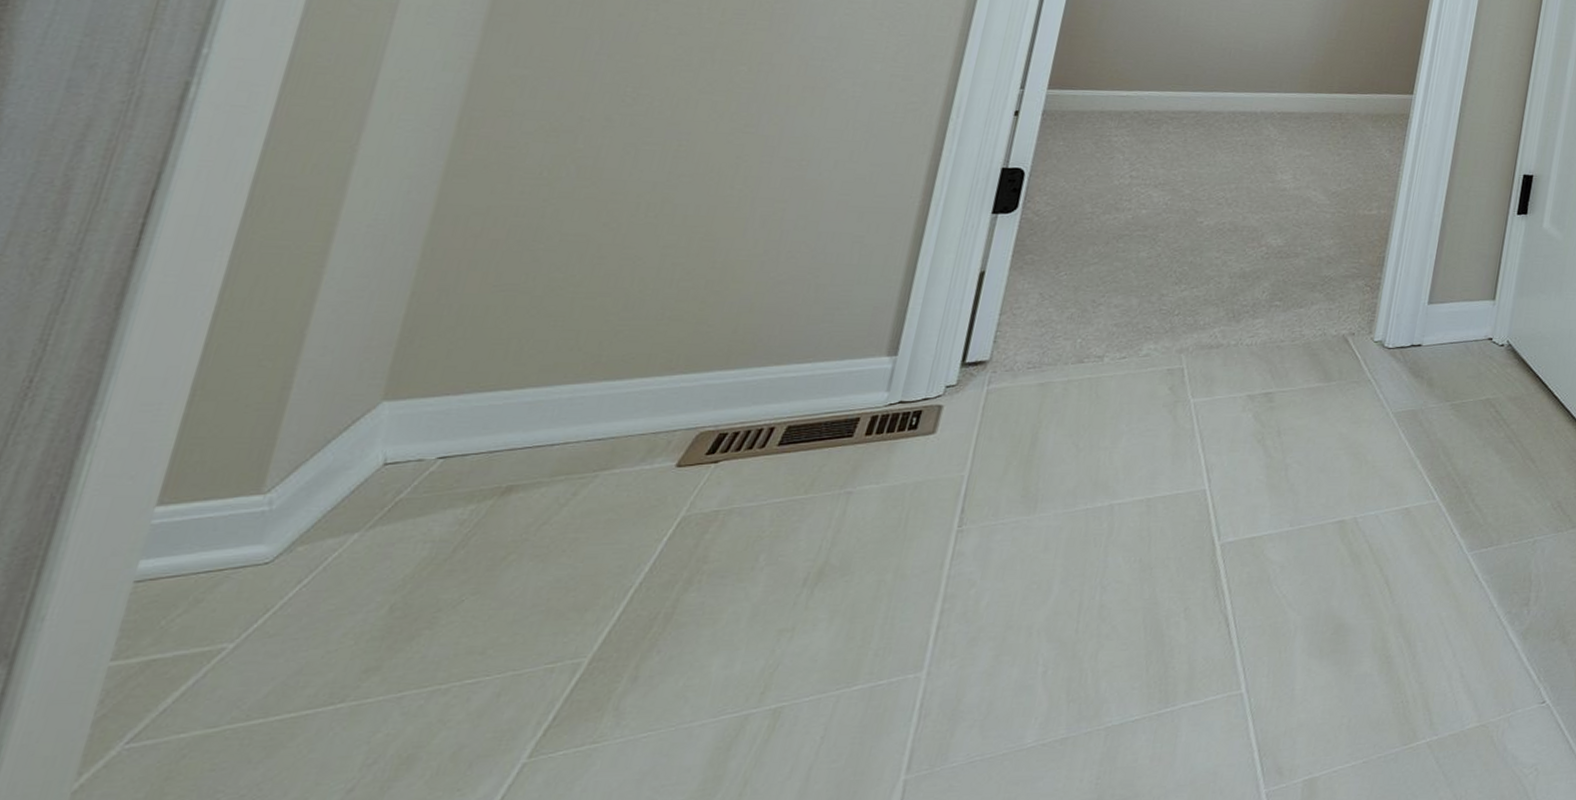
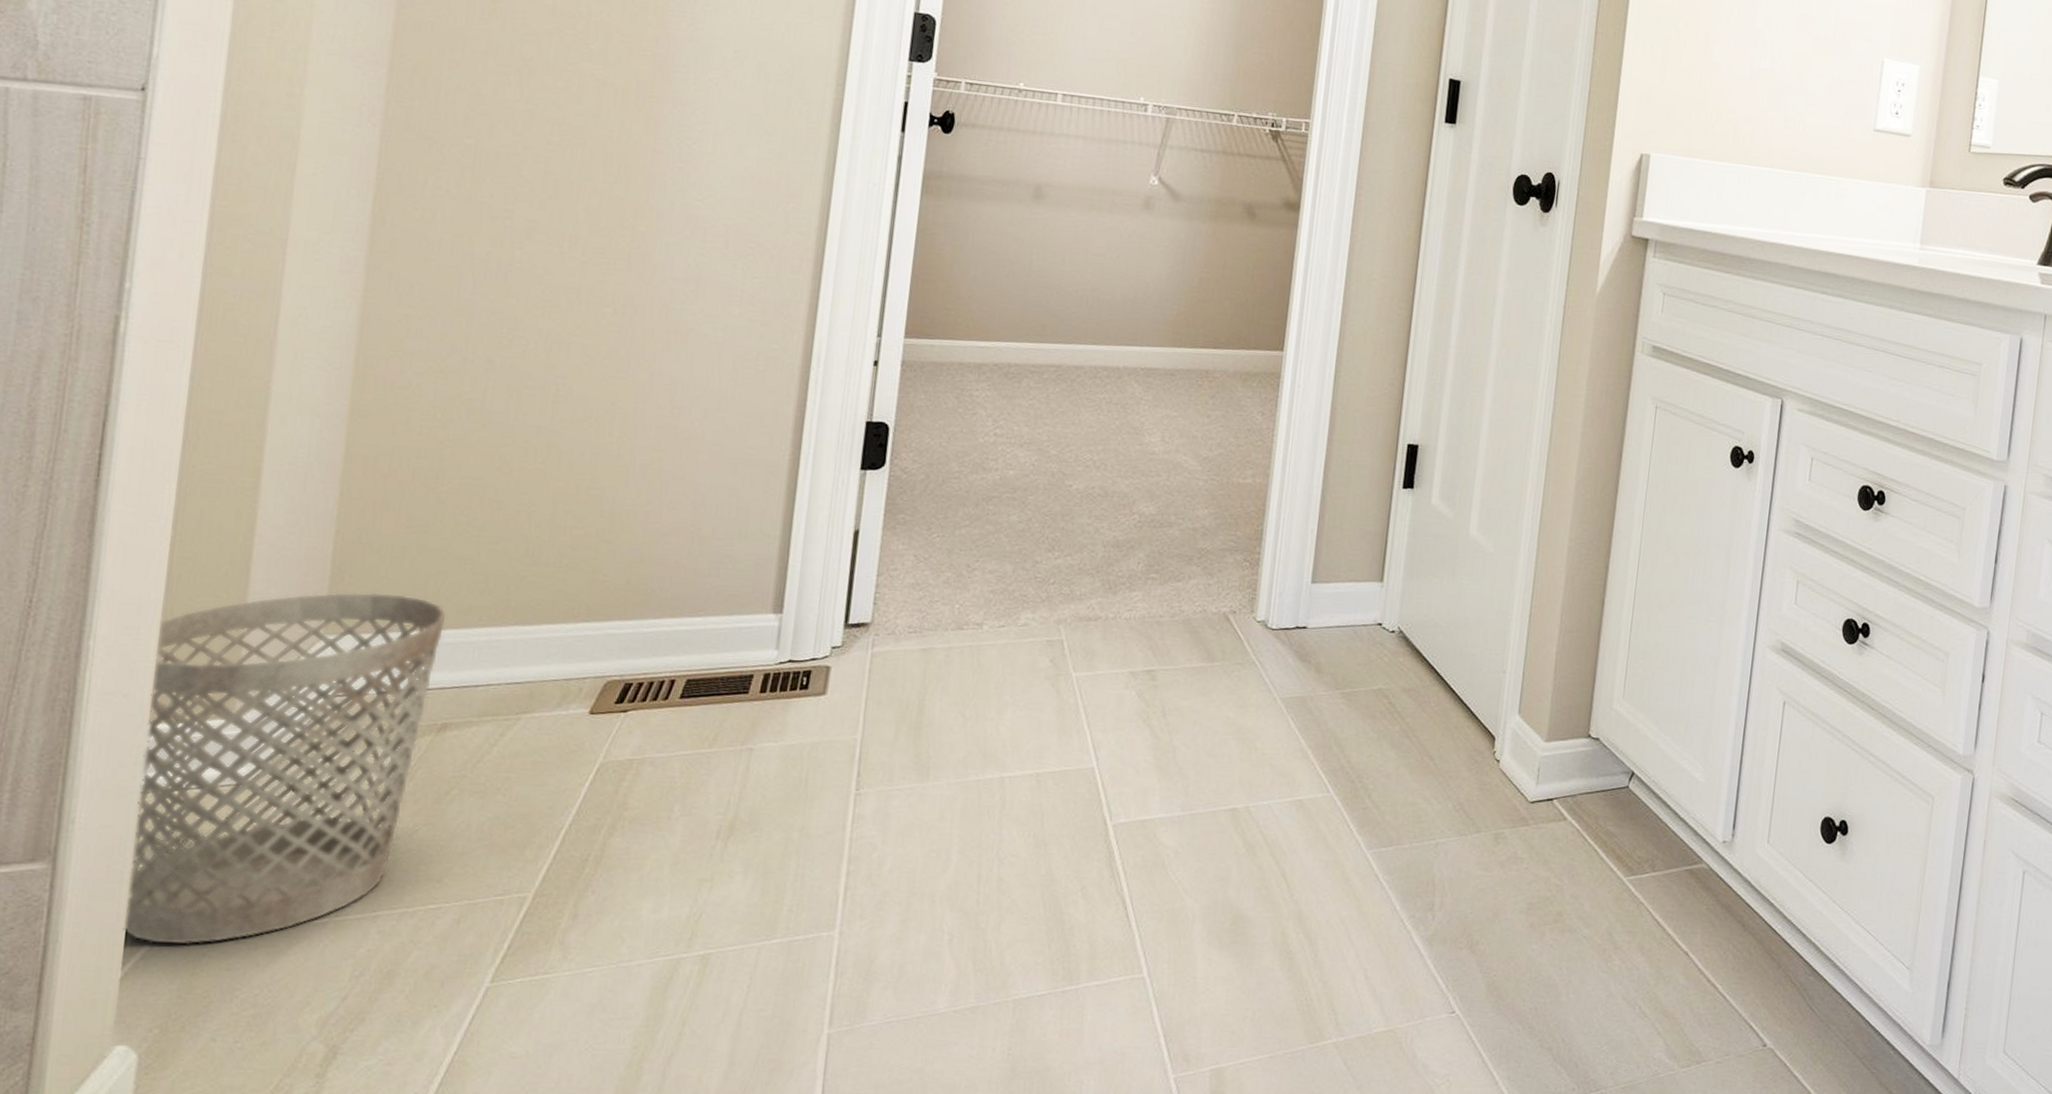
wastebasket: none [86,354,528,748] -> present [123,592,447,945]

